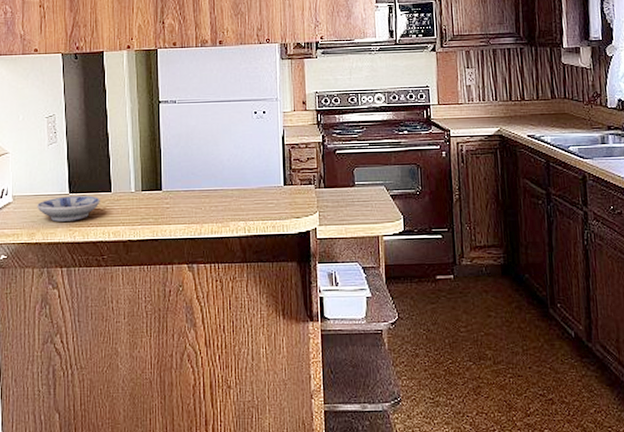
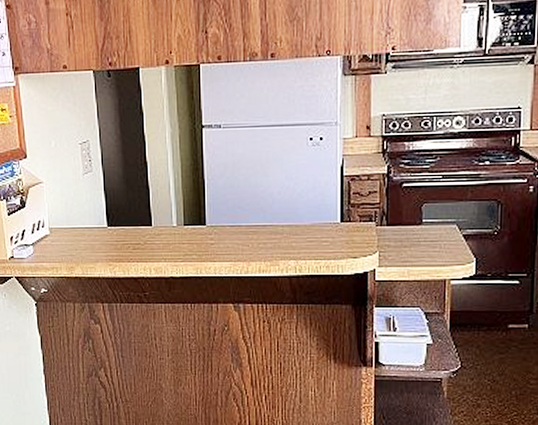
bowl: present [37,196,100,222] -> none [75,229,140,256]

